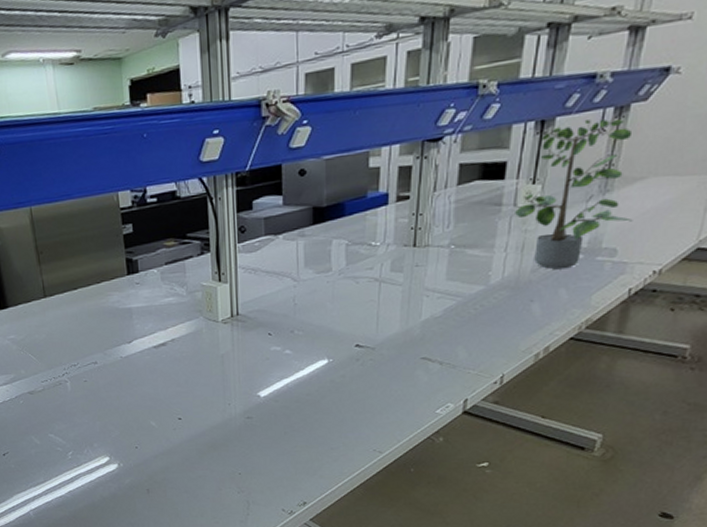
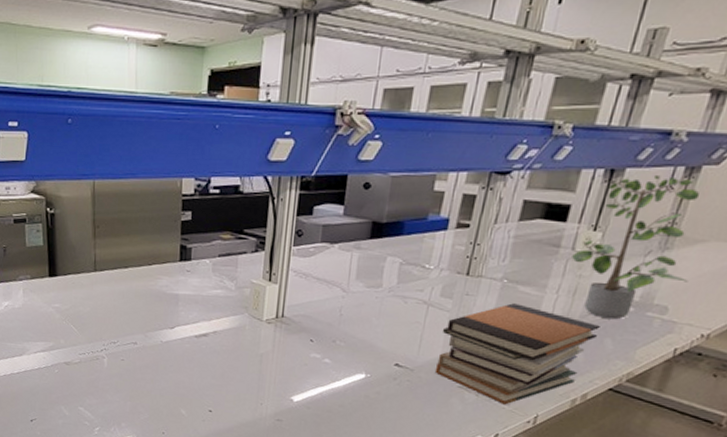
book stack: none [396,267,552,369] -> present [434,303,600,405]

